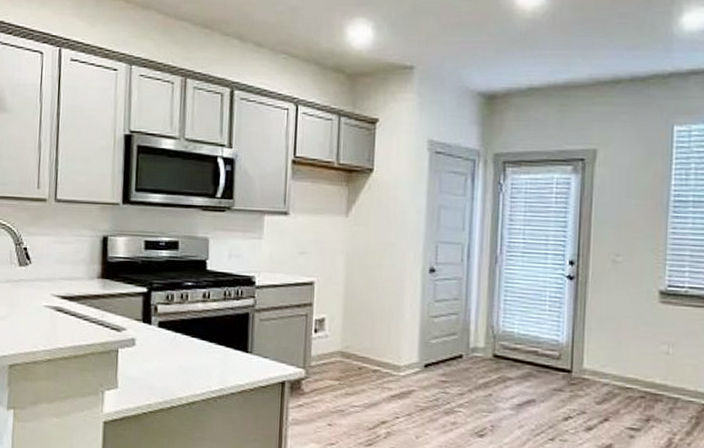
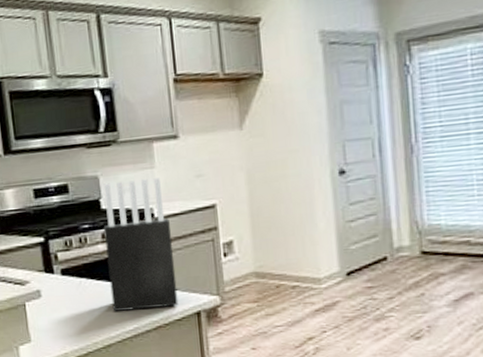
knife block: none [202,246,269,373] -> present [103,178,179,313]

